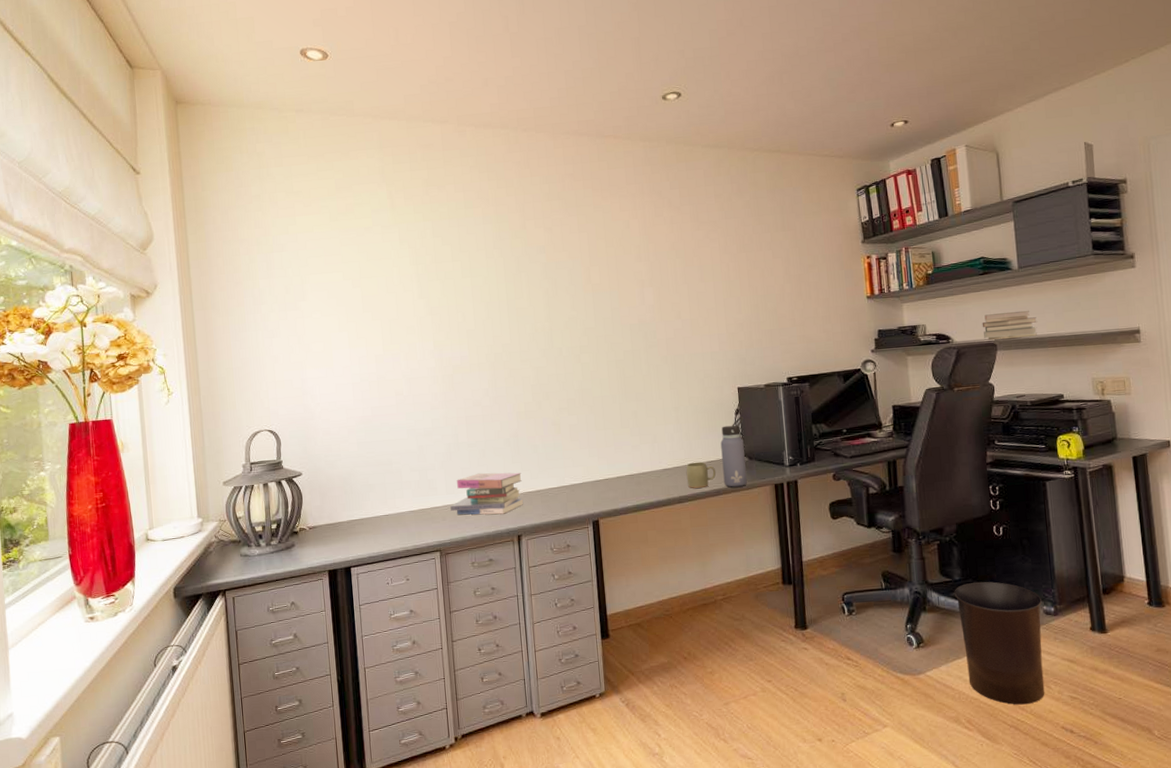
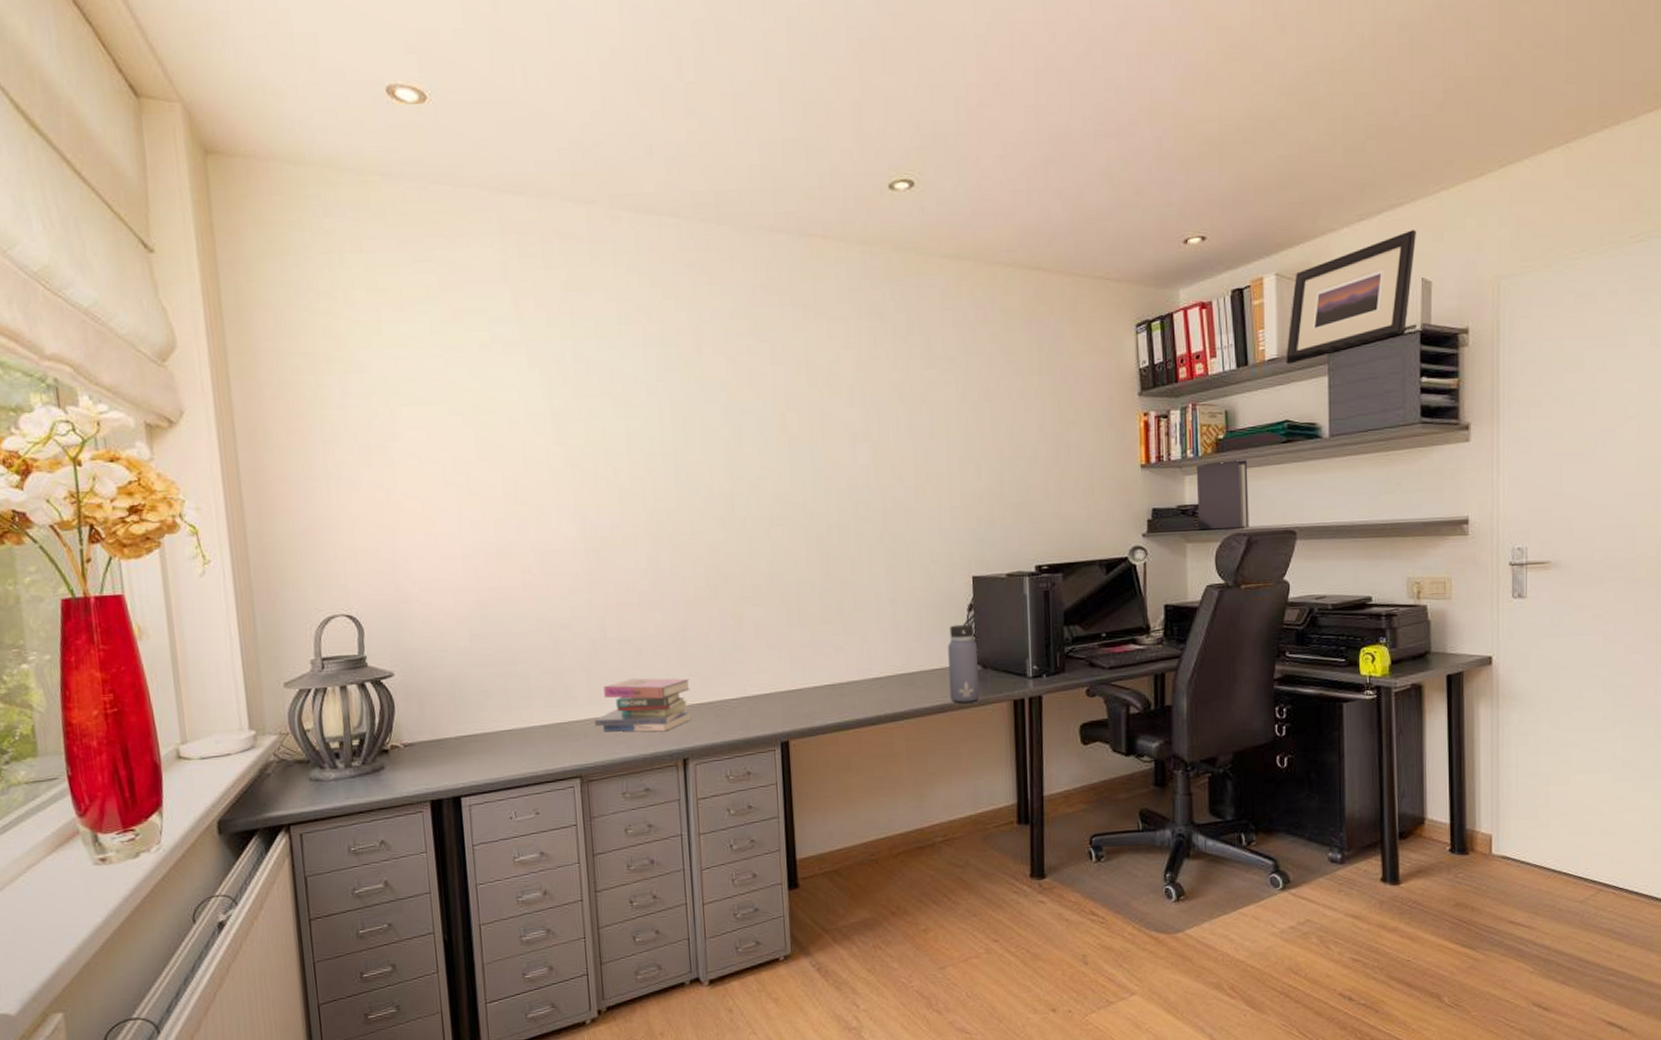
mug: present [686,461,716,488] -> none [902,669,940,703]
binder: none [911,289,958,346] -> present [1196,460,1249,531]
waste bin: present [954,581,1045,705] -> none [1225,822,1327,968]
picture frame: none [978,106,1078,214] -> present [1286,230,1417,364]
books: present [982,311,1037,340] -> none [1280,491,1347,527]

